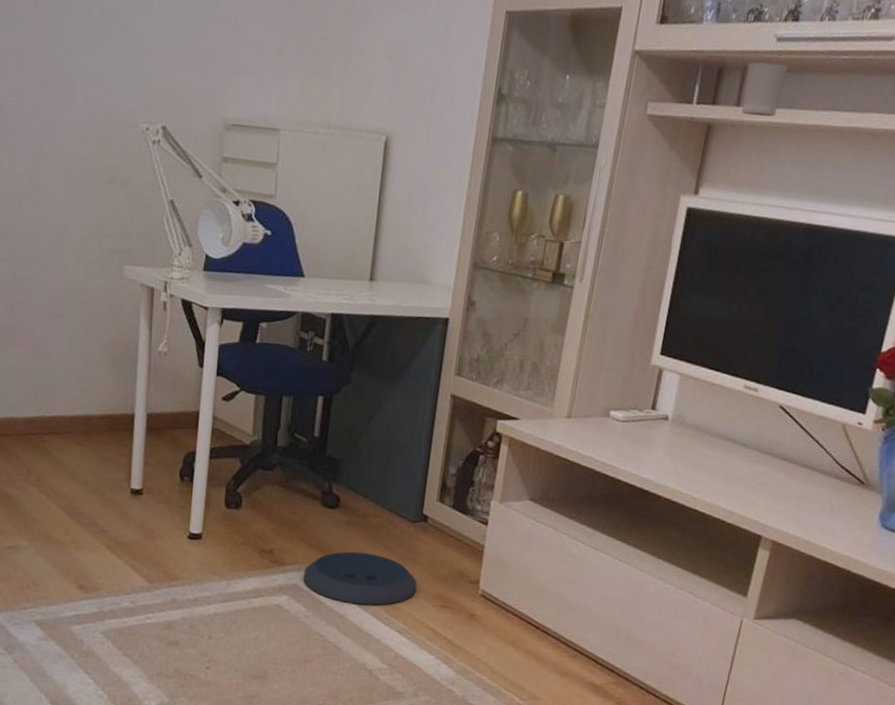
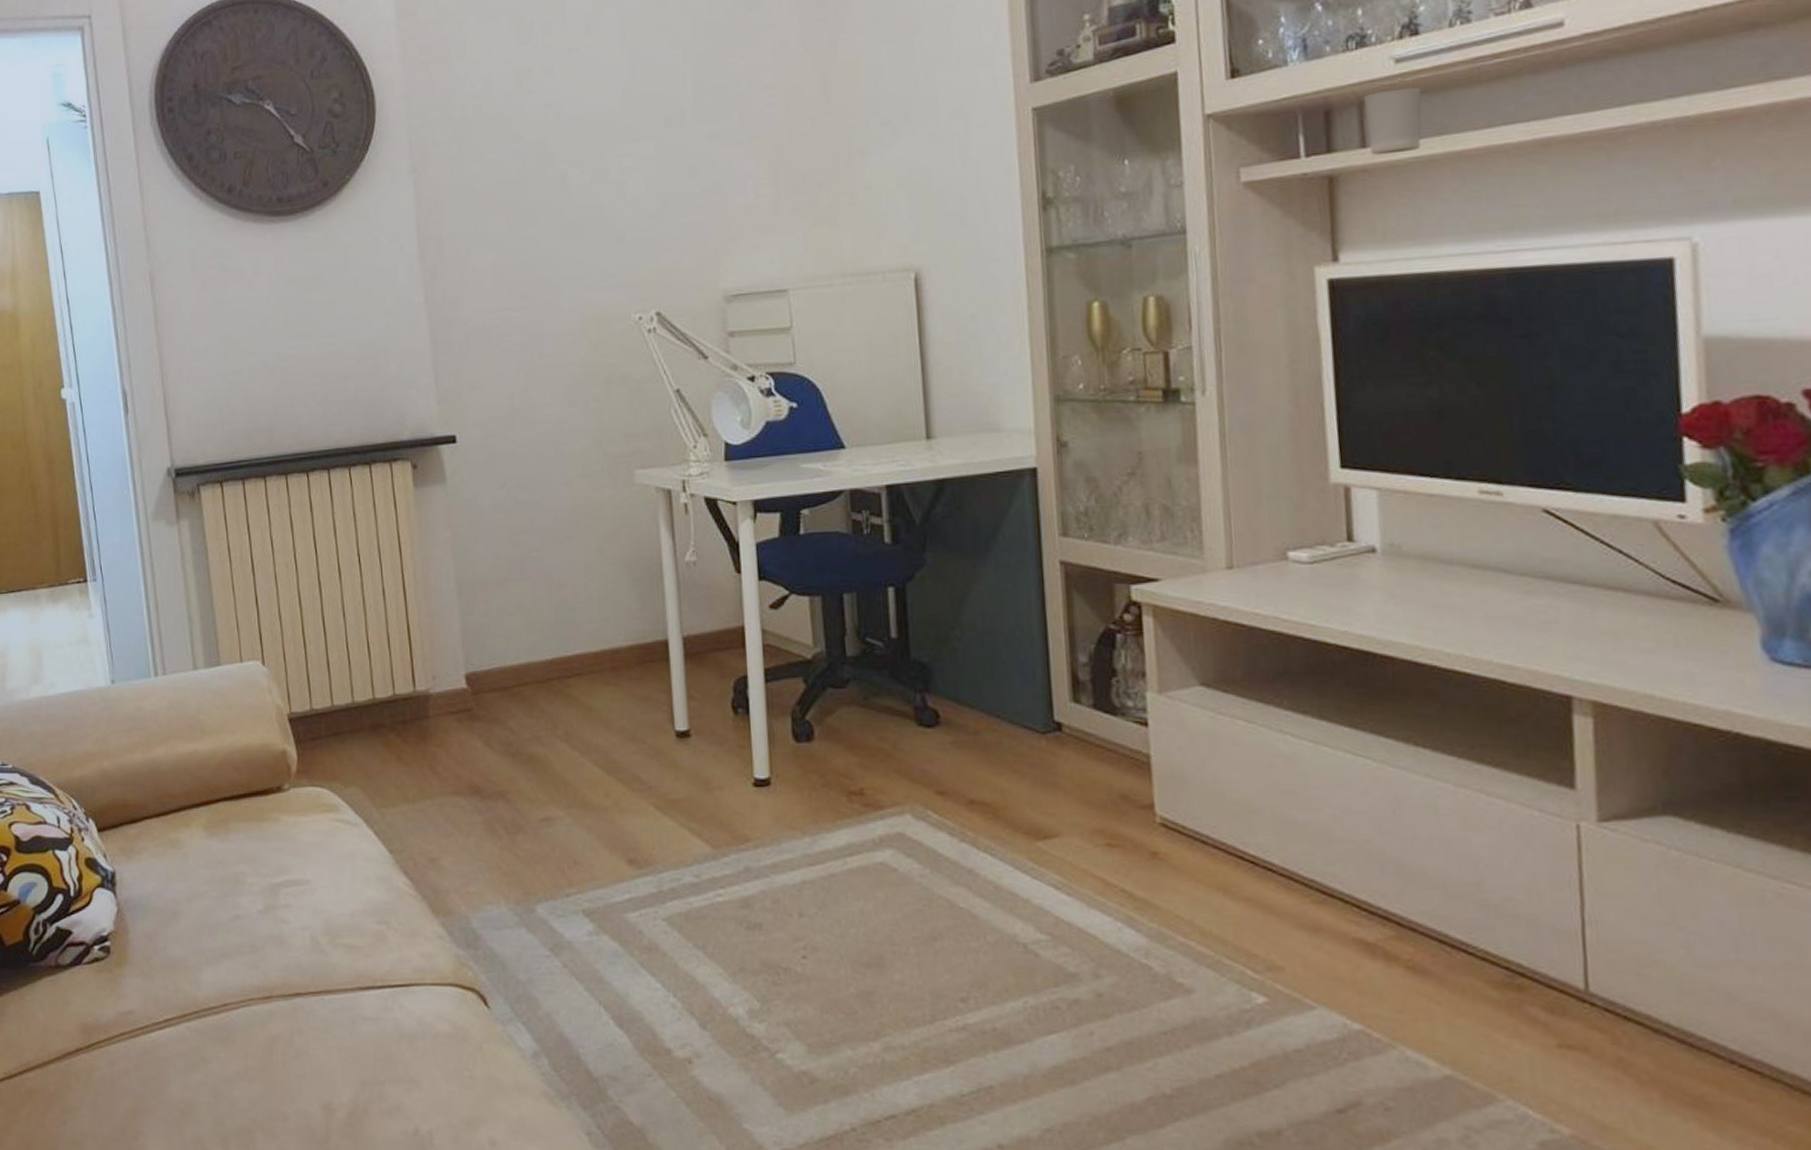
robot vacuum: present [303,551,417,606] -> none [908,782,1067,853]

